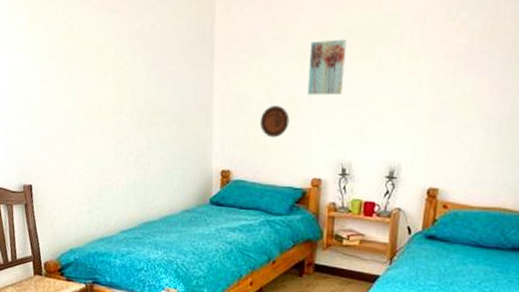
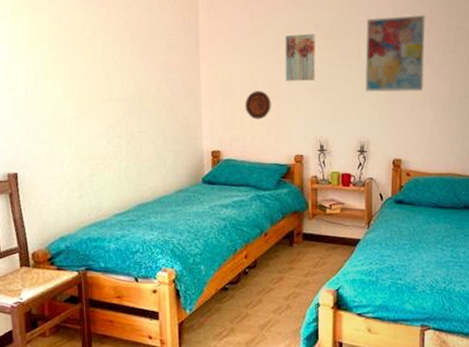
wall art: none [401,13,489,109] -> present [365,15,426,92]

